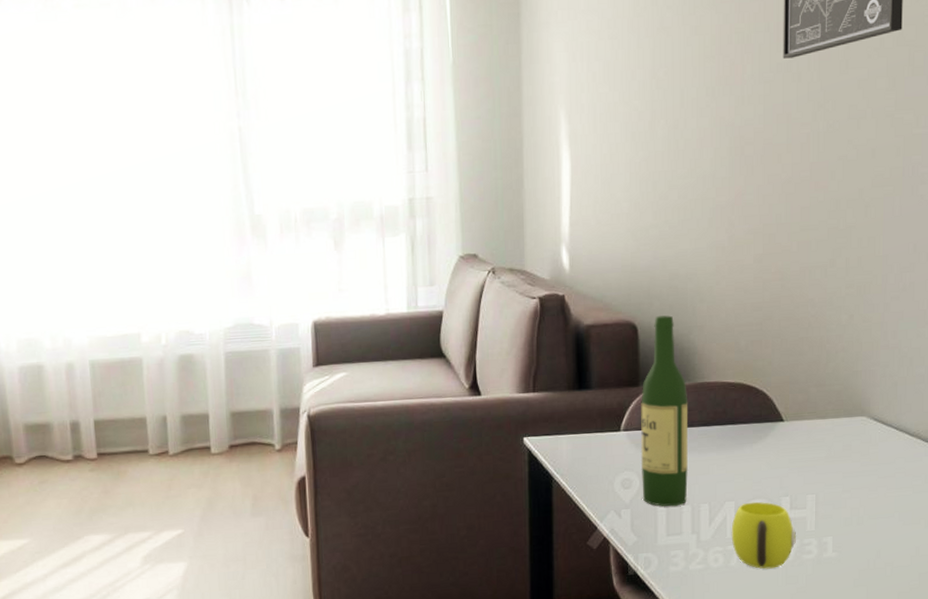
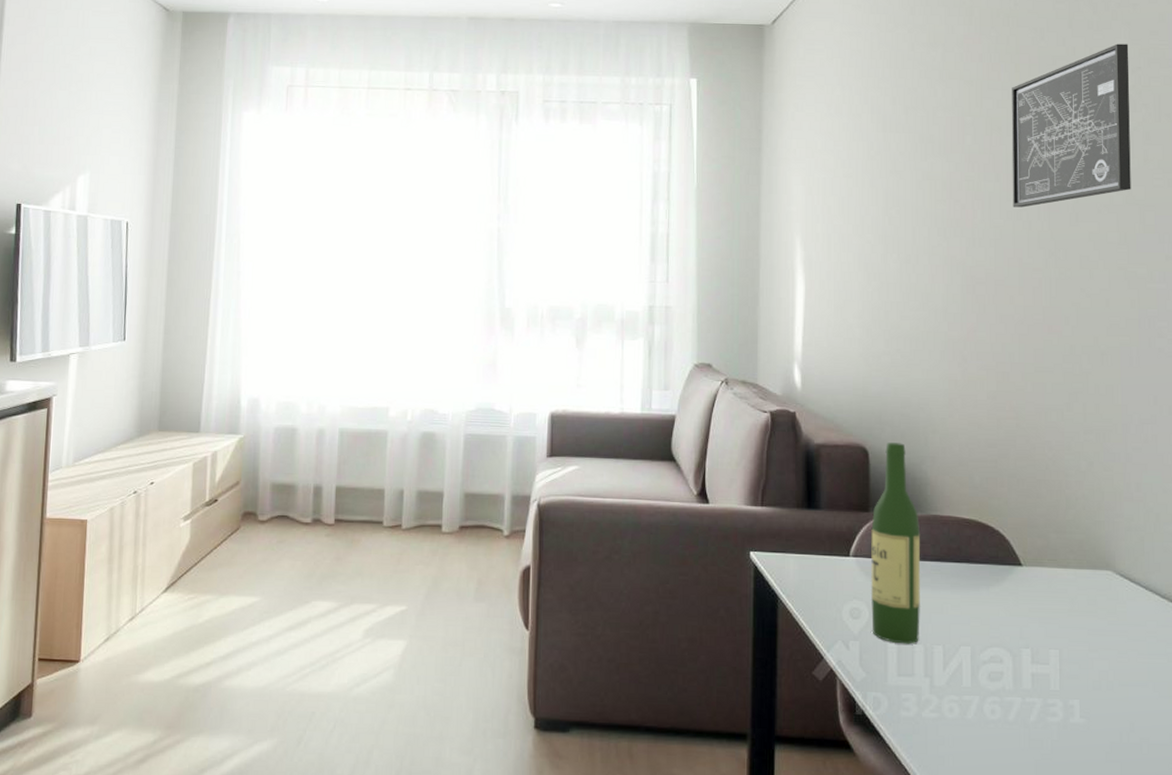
cup: present [731,501,797,569] -> none [967,650,1040,728]

